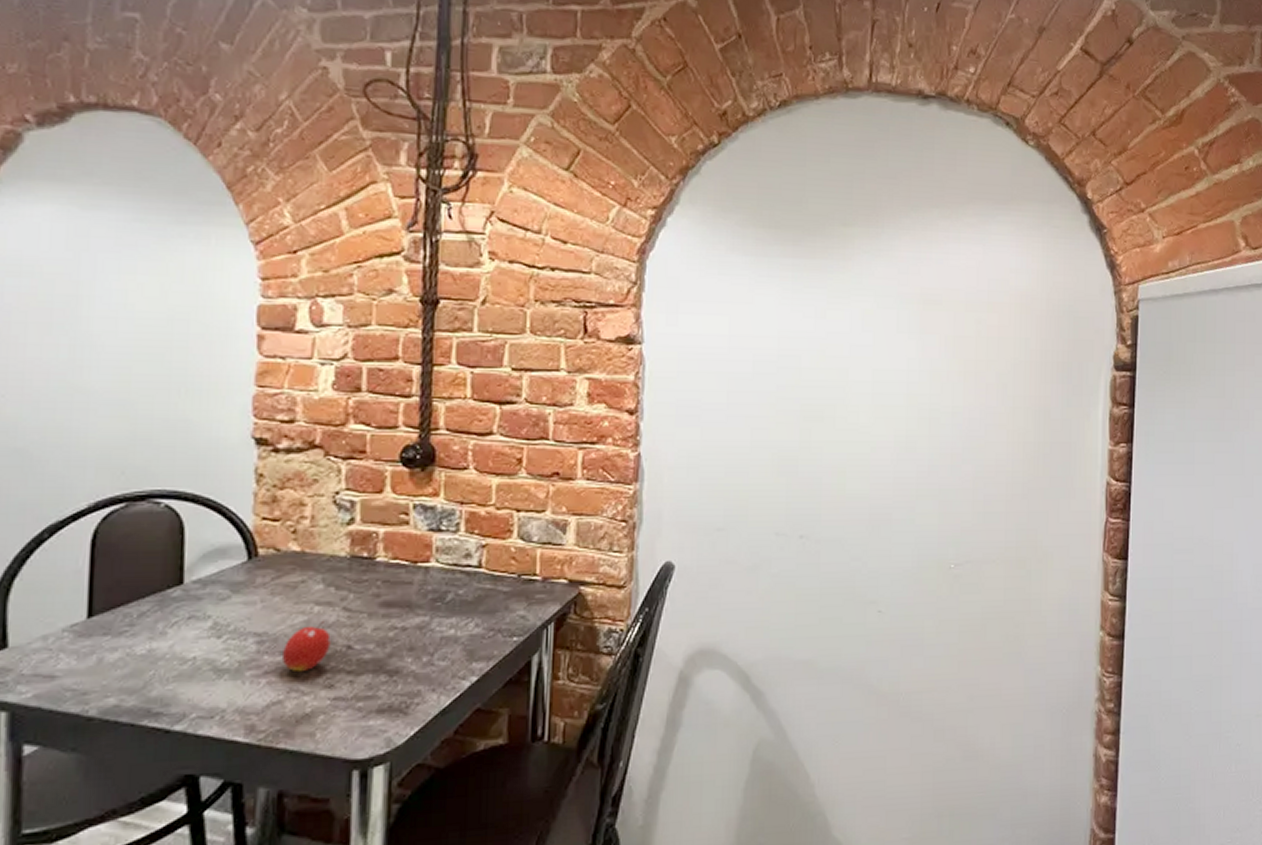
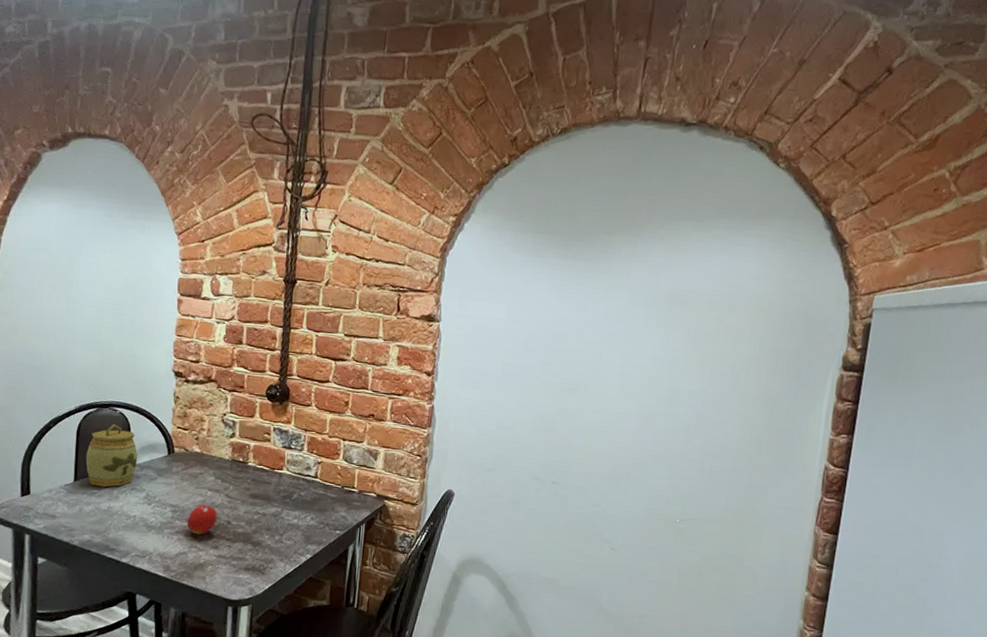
jar: none [107,523,198,621] -> present [85,423,138,487]

